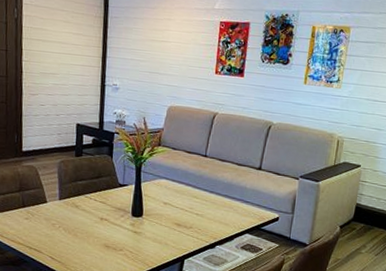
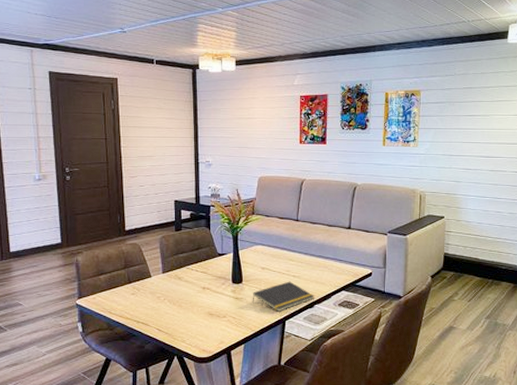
notepad: none [151,219,216,250] -> present [252,281,314,312]

